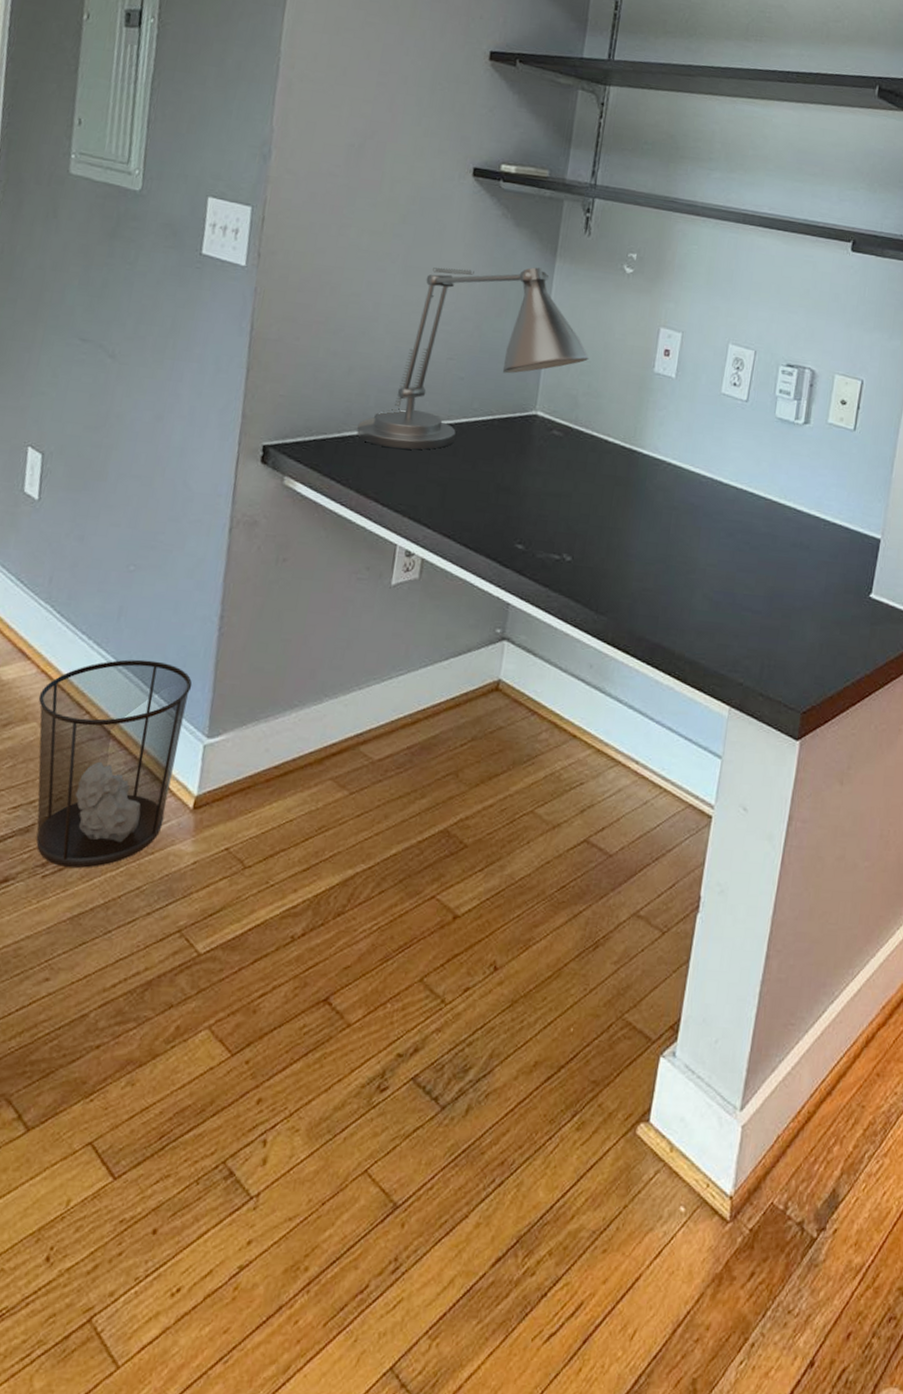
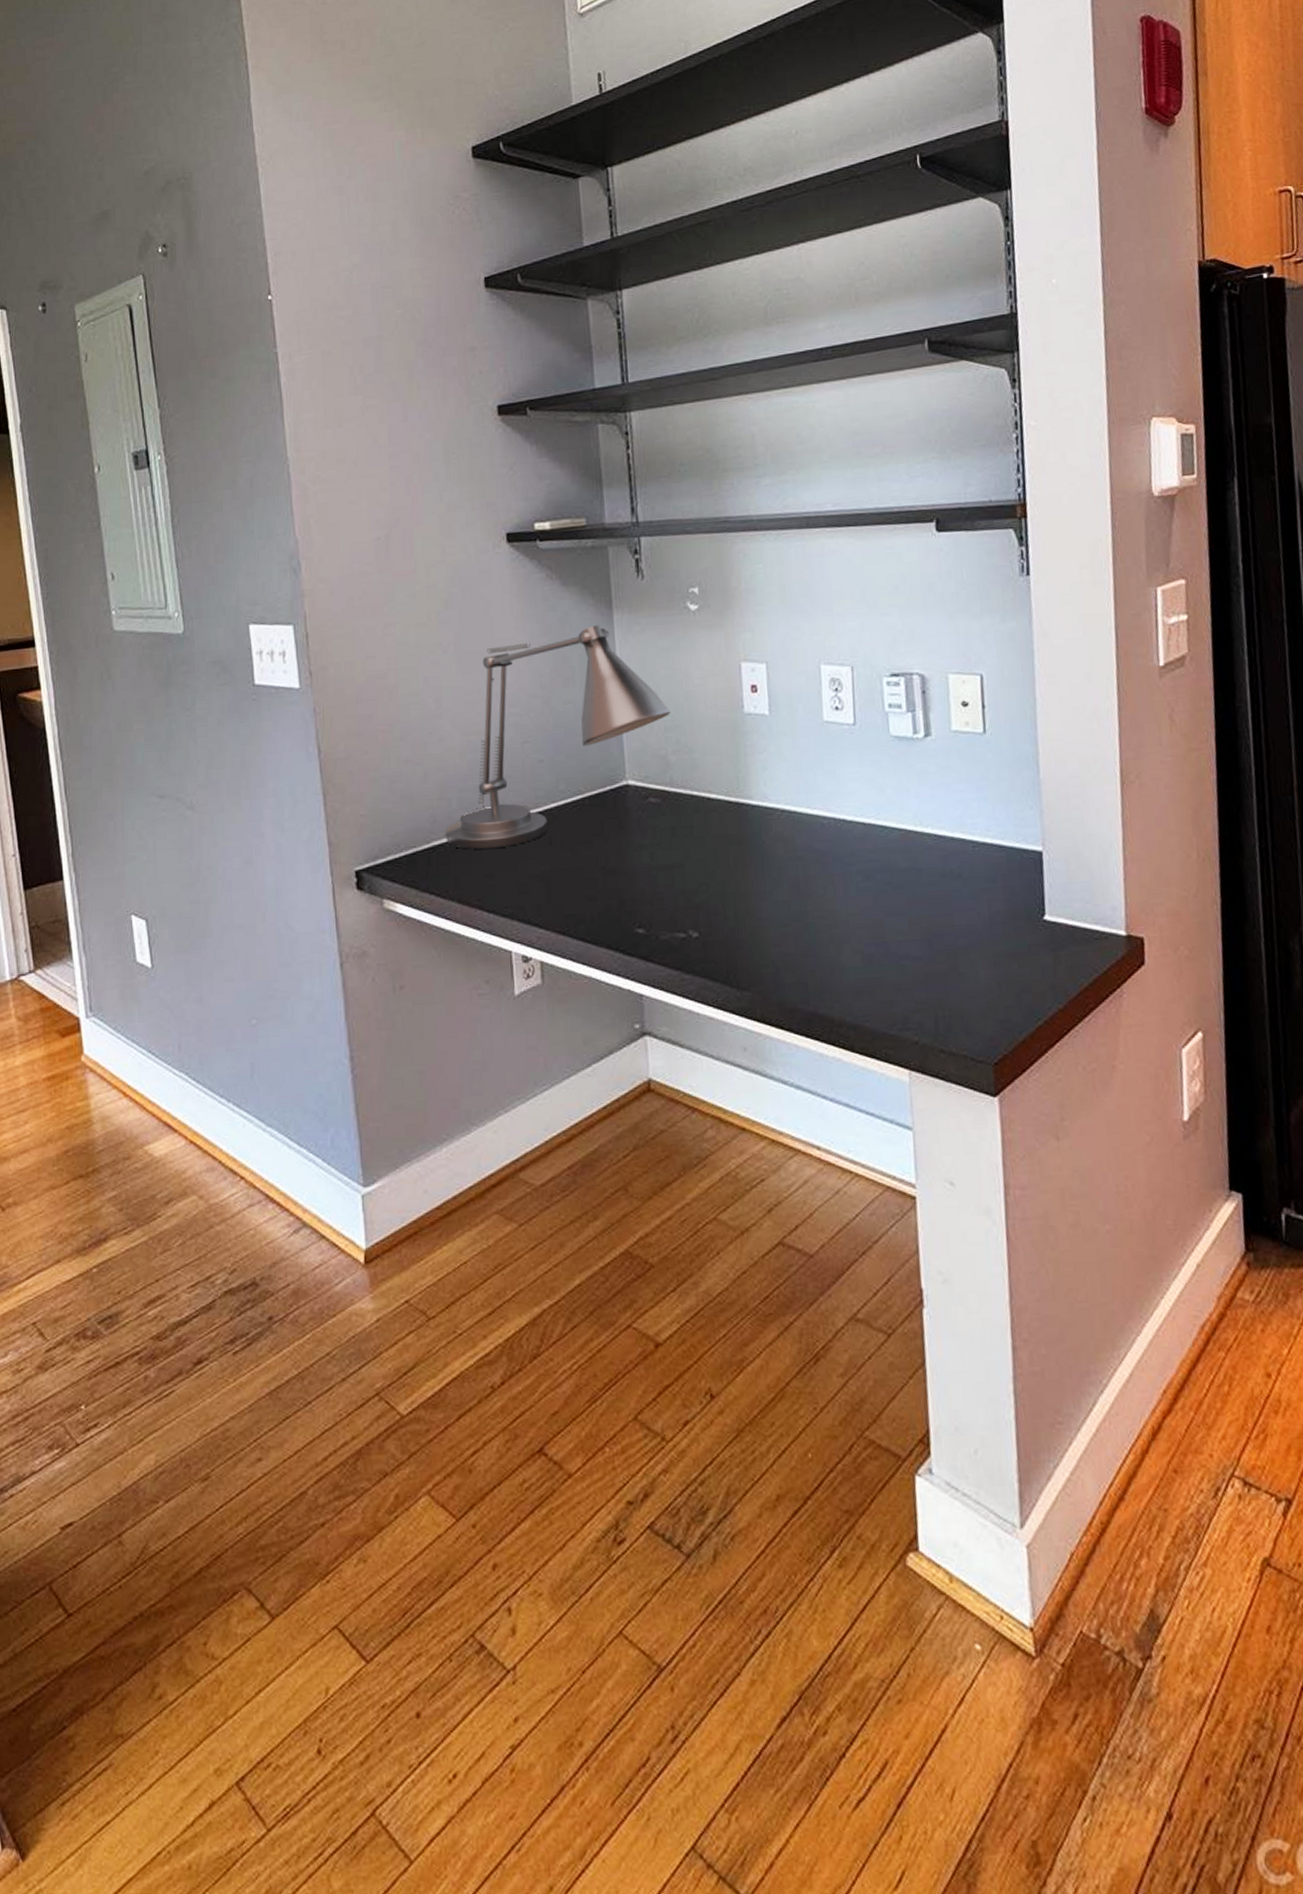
waste bin: present [36,659,193,868] -> none [192,1114,338,1341]

